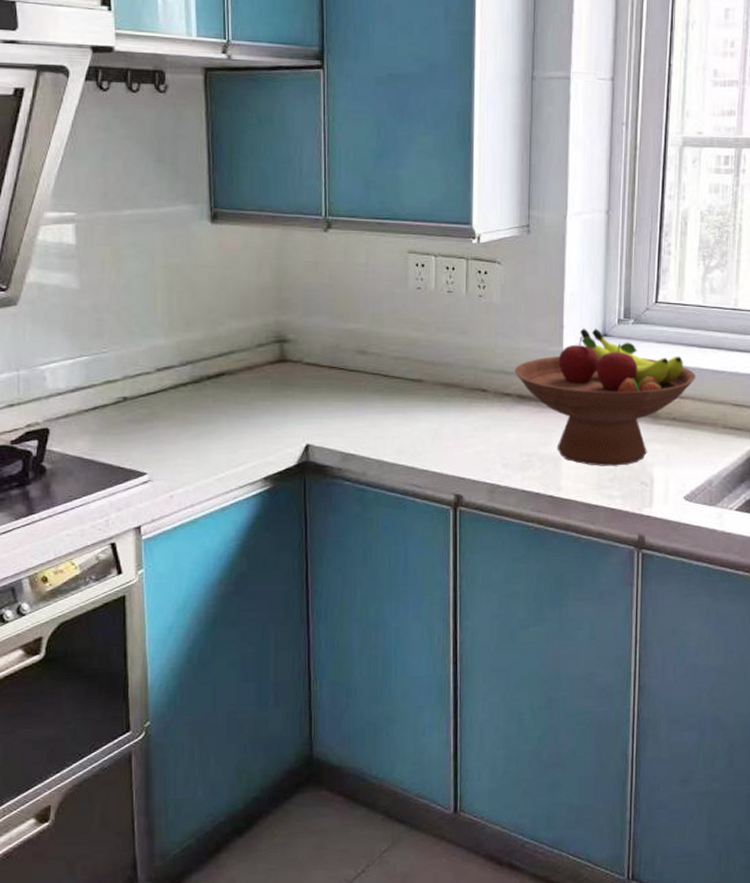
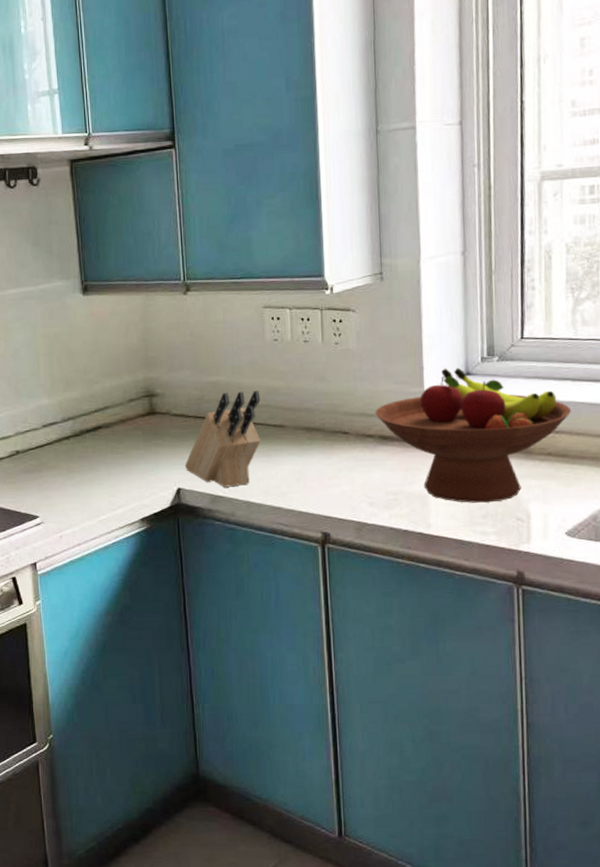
knife block: none [315,341,400,445] -> present [184,391,261,487]

